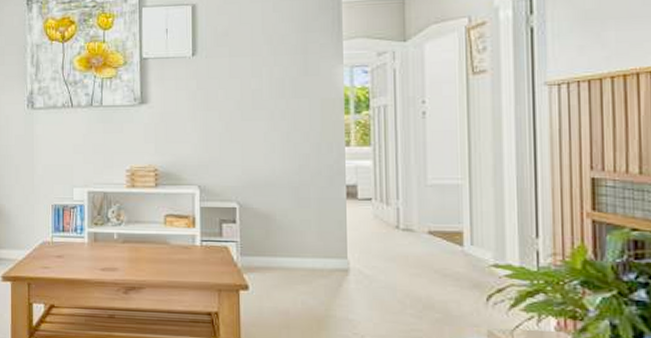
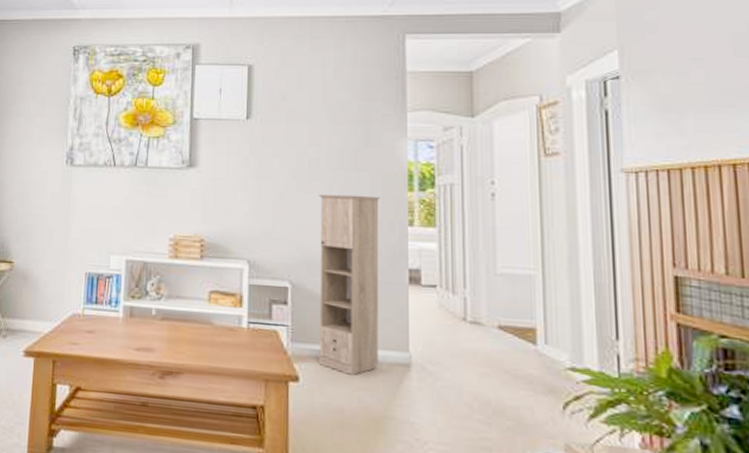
storage cabinet: none [262,120,320,281] -> present [319,193,381,375]

